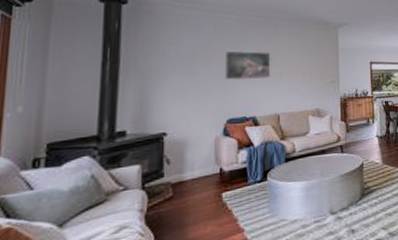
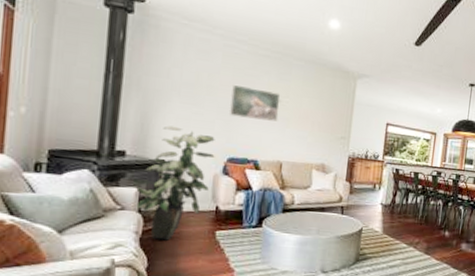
indoor plant: none [139,99,215,214] -> present [136,125,215,241]

